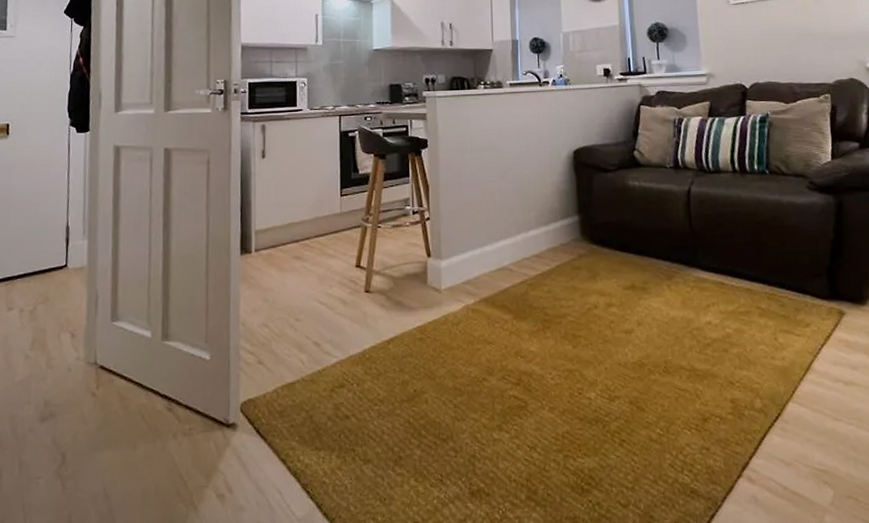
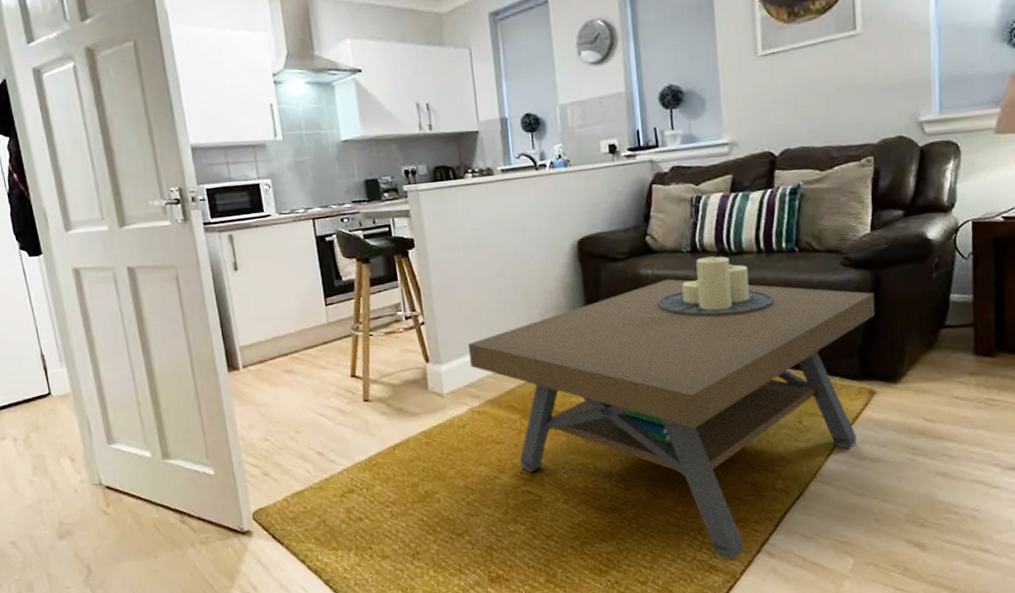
coffee table: none [468,173,839,485] -> present [467,256,875,561]

